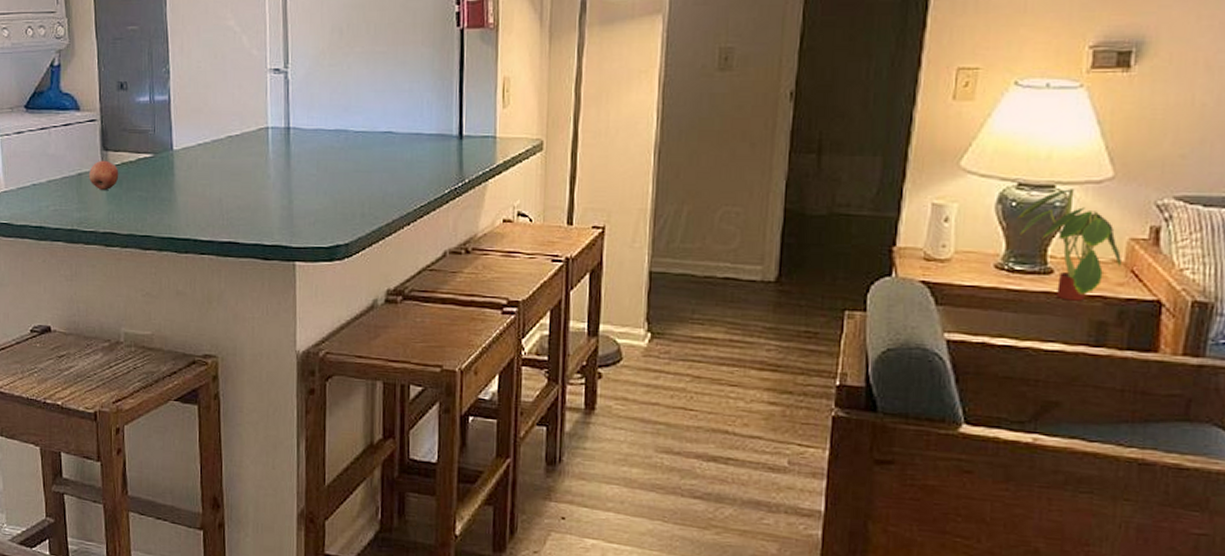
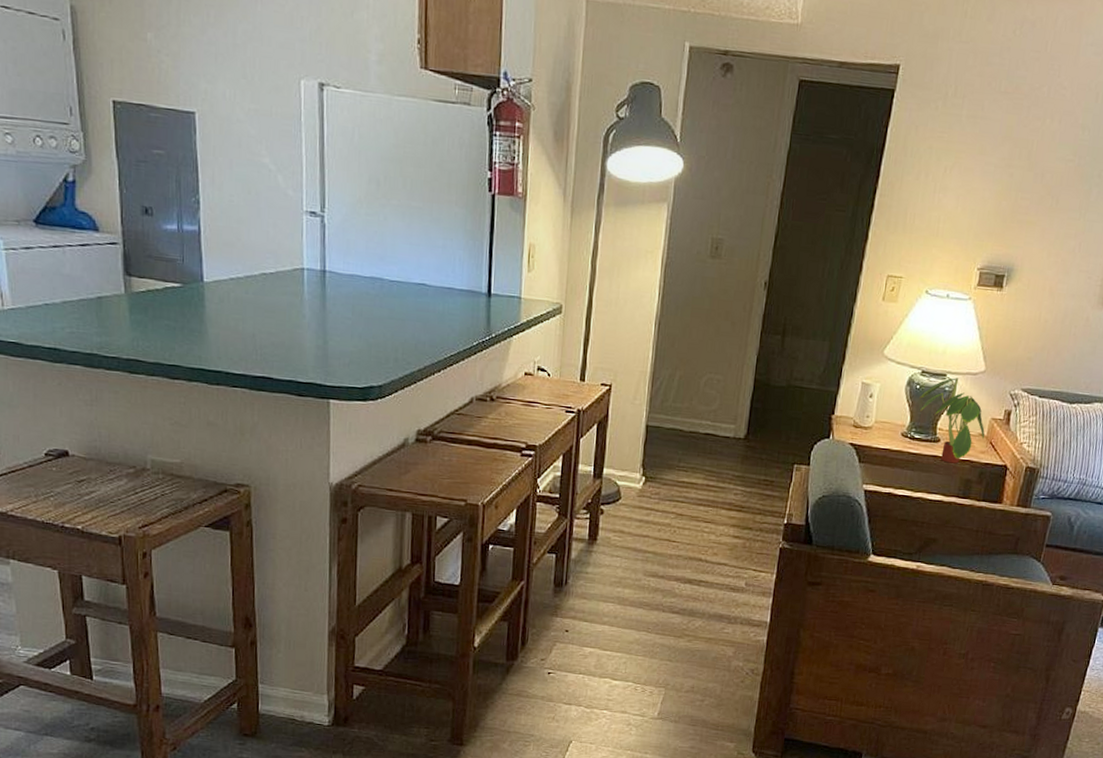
fruit: present [89,160,119,191] -> none [110,285,144,317]

